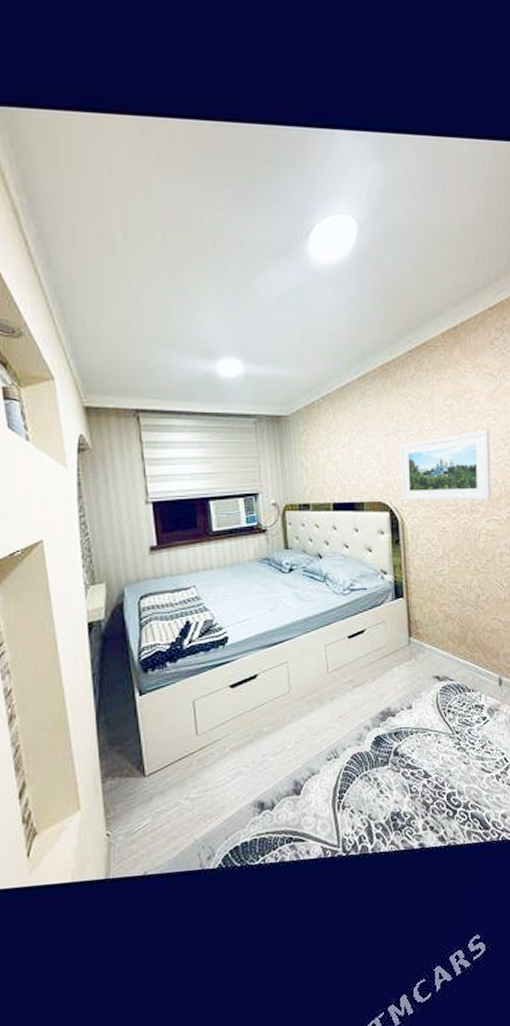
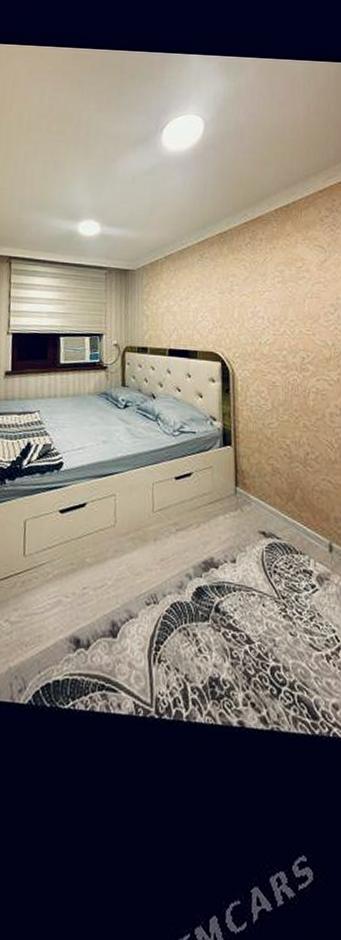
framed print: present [399,429,491,501] -> none [232,295,321,360]

